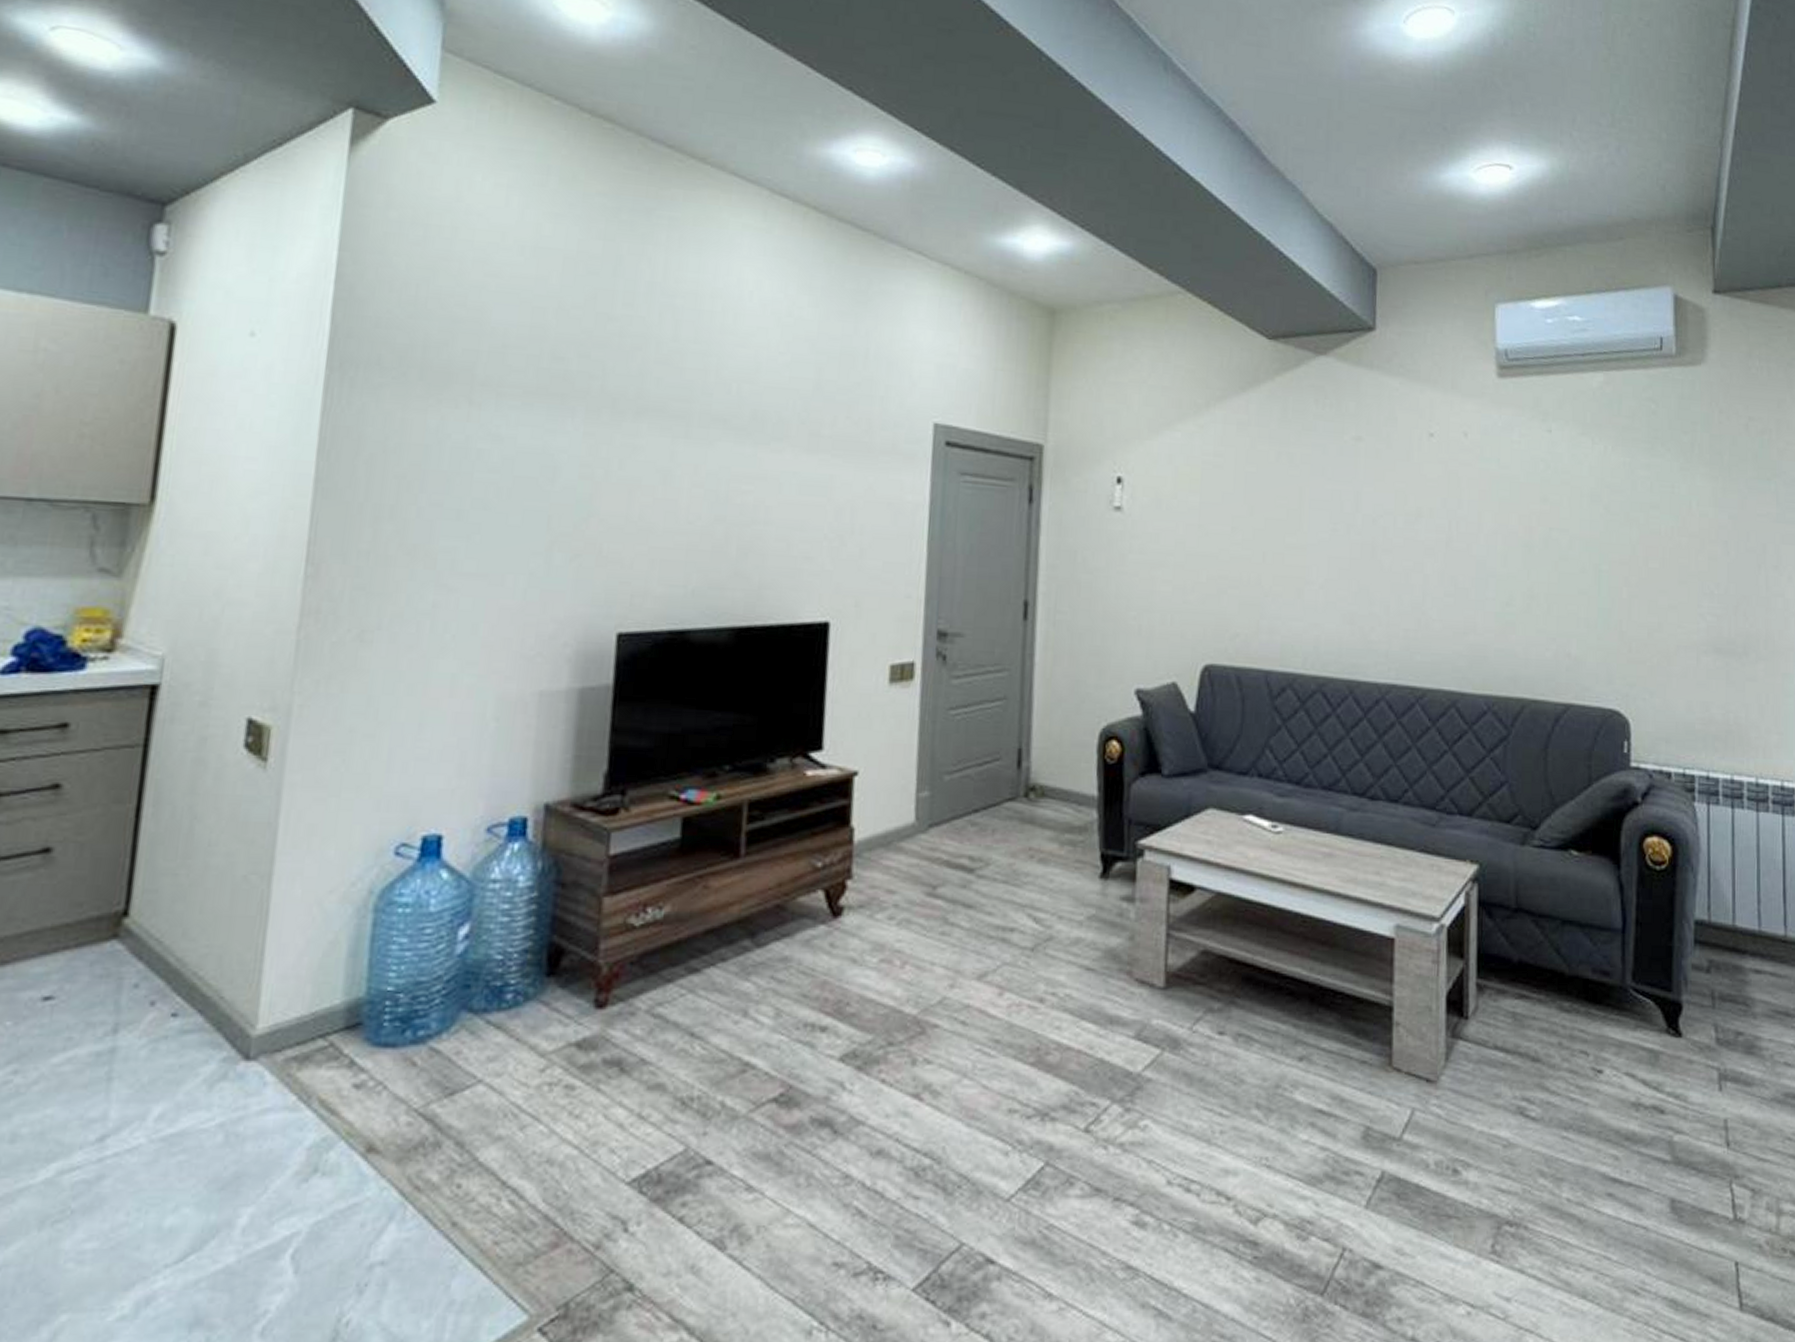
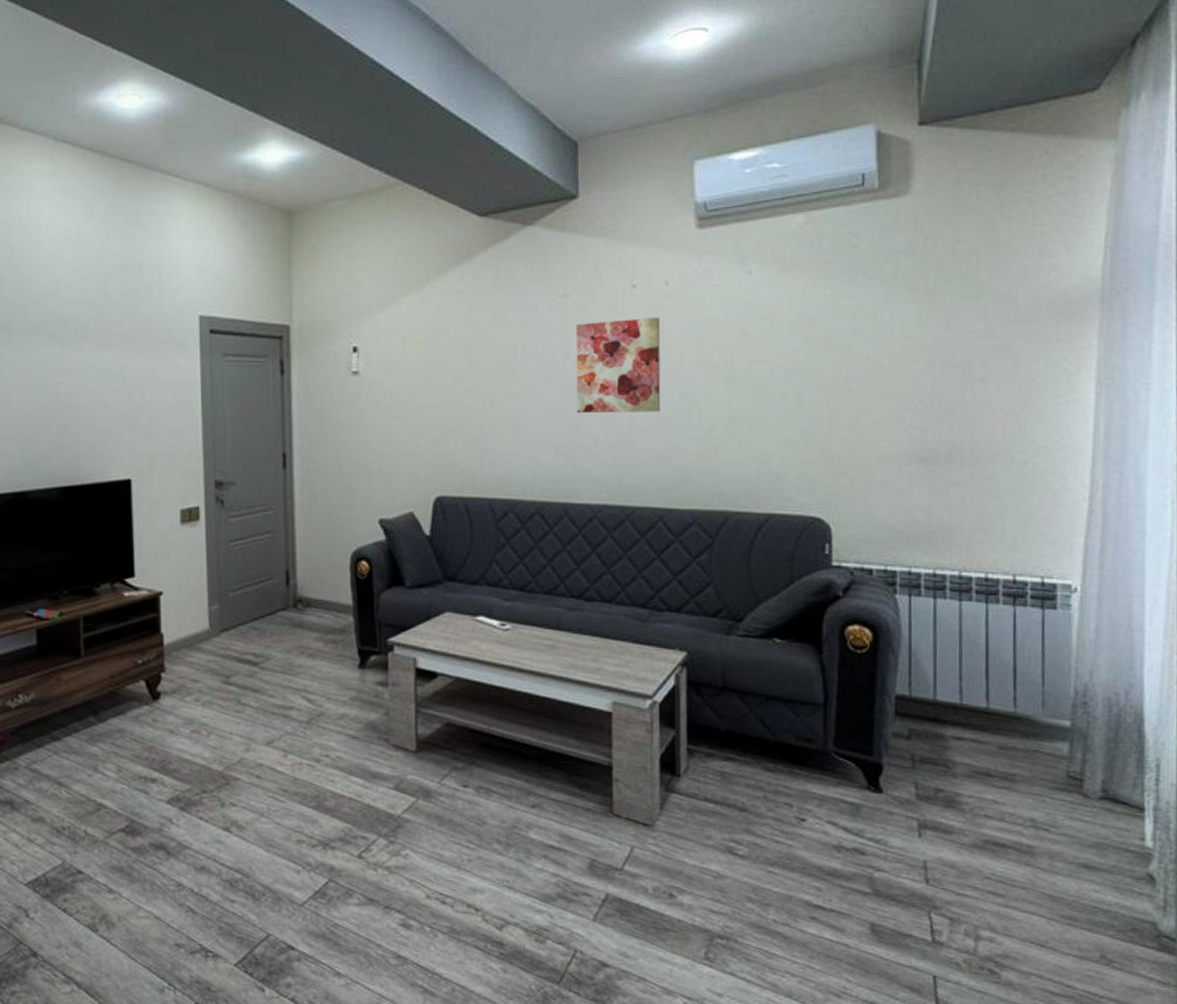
wall art: none [1366,471,1458,580] -> present [576,317,661,414]

